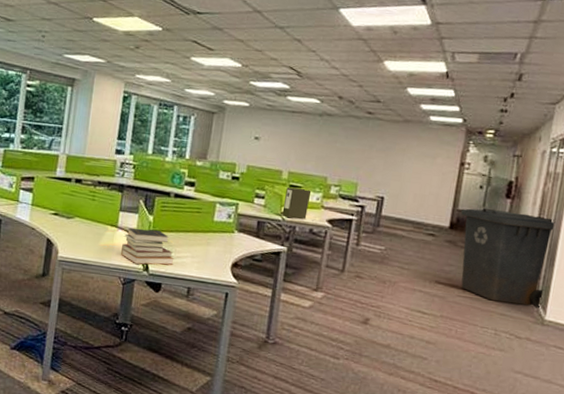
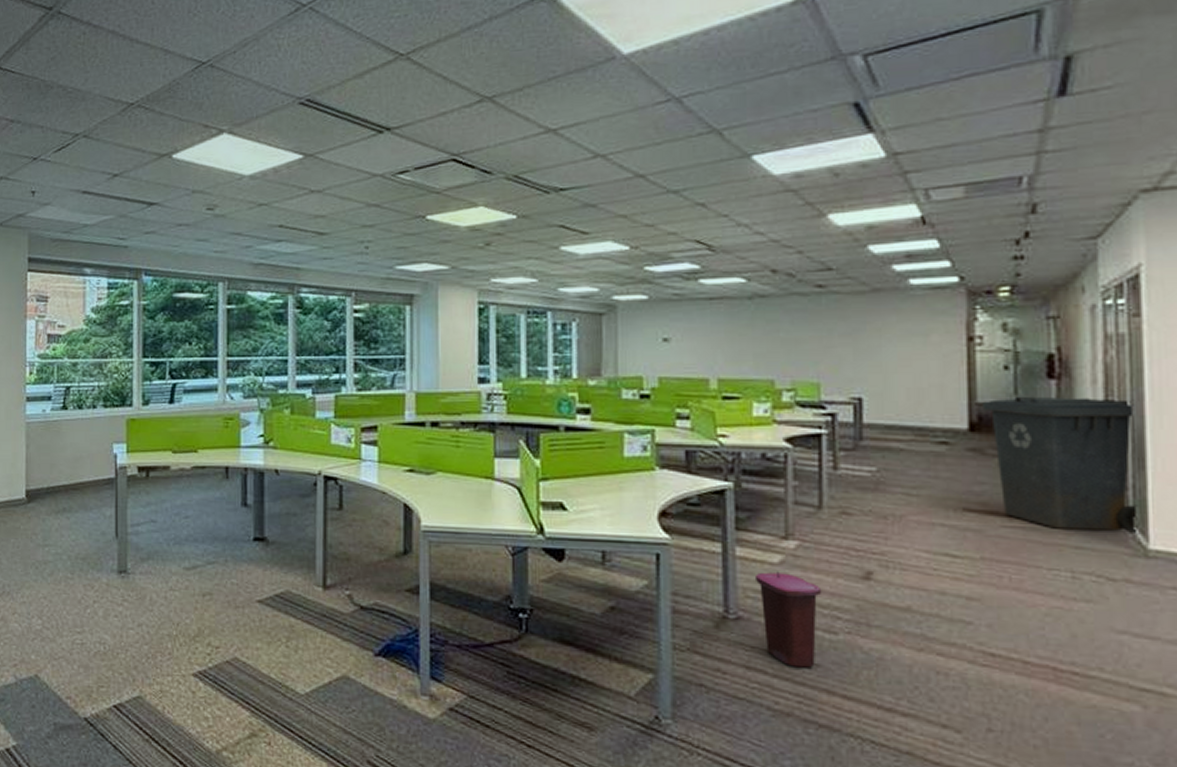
books: present [121,228,174,265] -> none [504,478,577,527]
trash bin: none [265,312,334,381] -> present [728,571,822,668]
binder: present [281,187,312,219] -> none [717,399,755,442]

